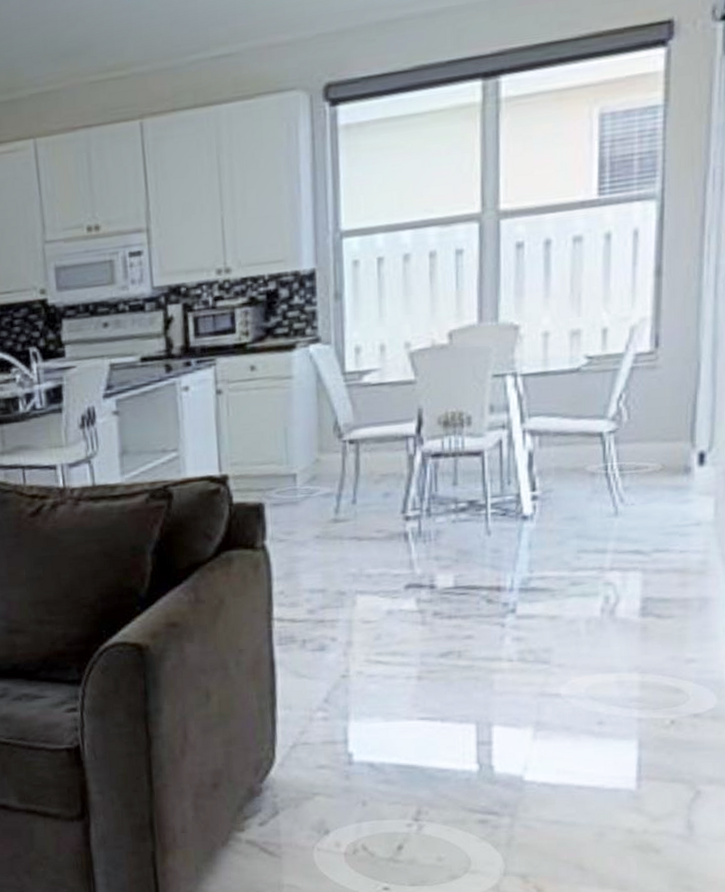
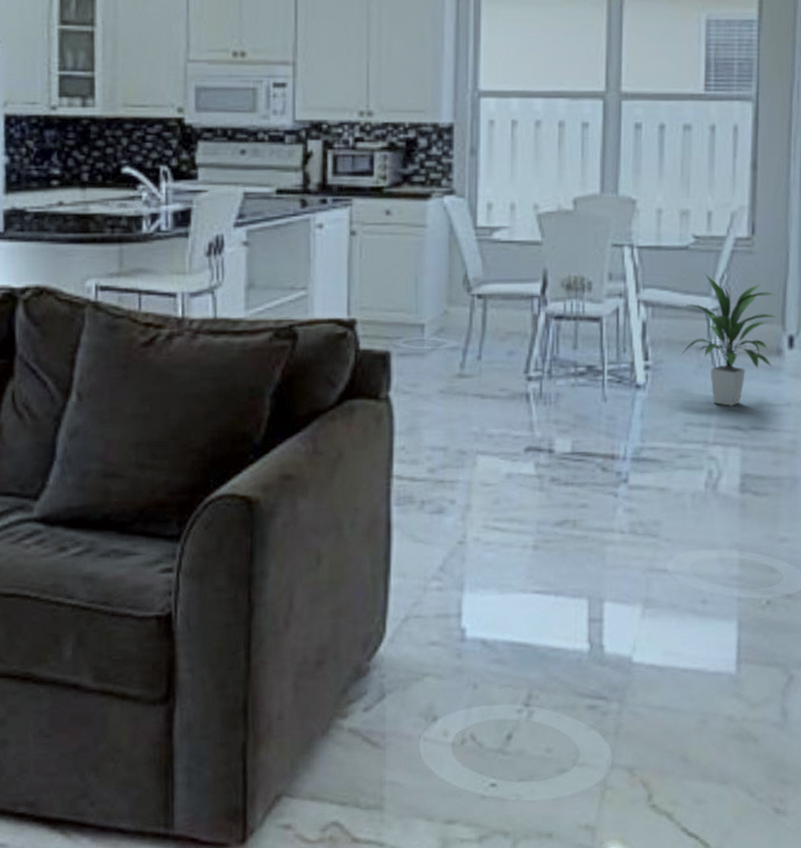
indoor plant: none [573,395,688,530] -> present [682,274,780,406]

